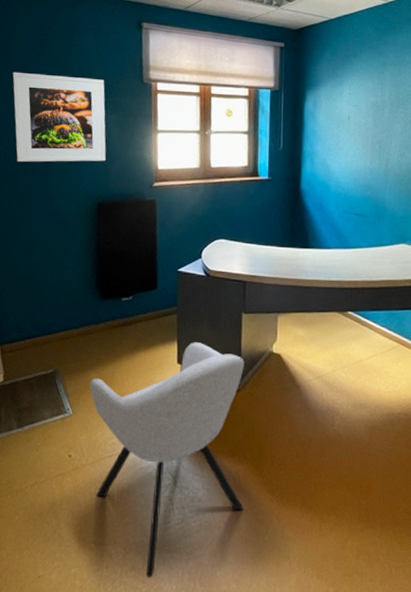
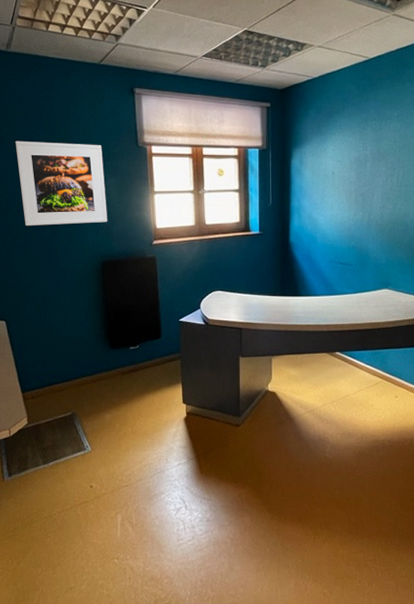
chair: present [89,342,244,579] -> none [104,384,247,587]

